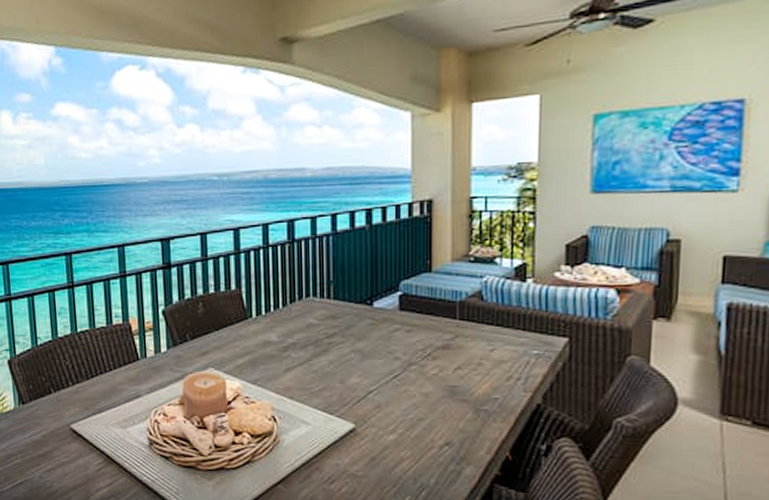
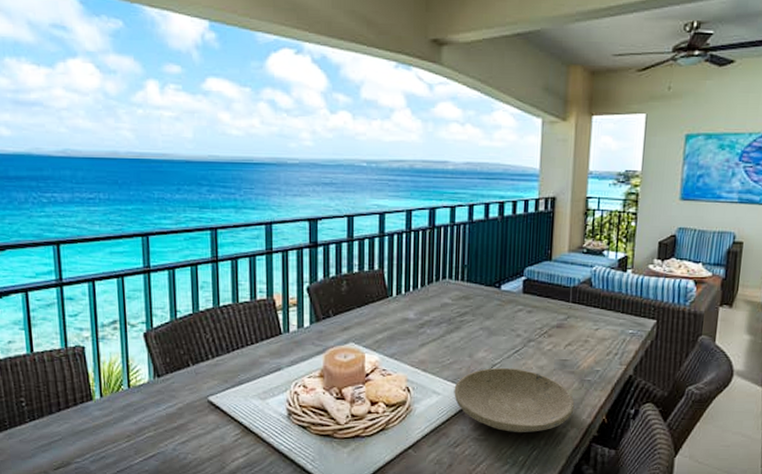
plate: none [325,394,470,470] -> present [454,367,575,433]

